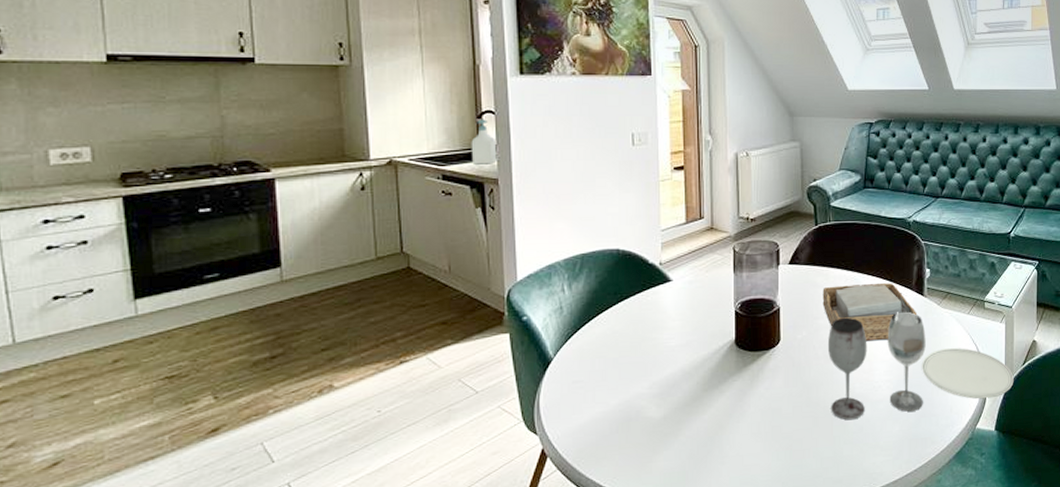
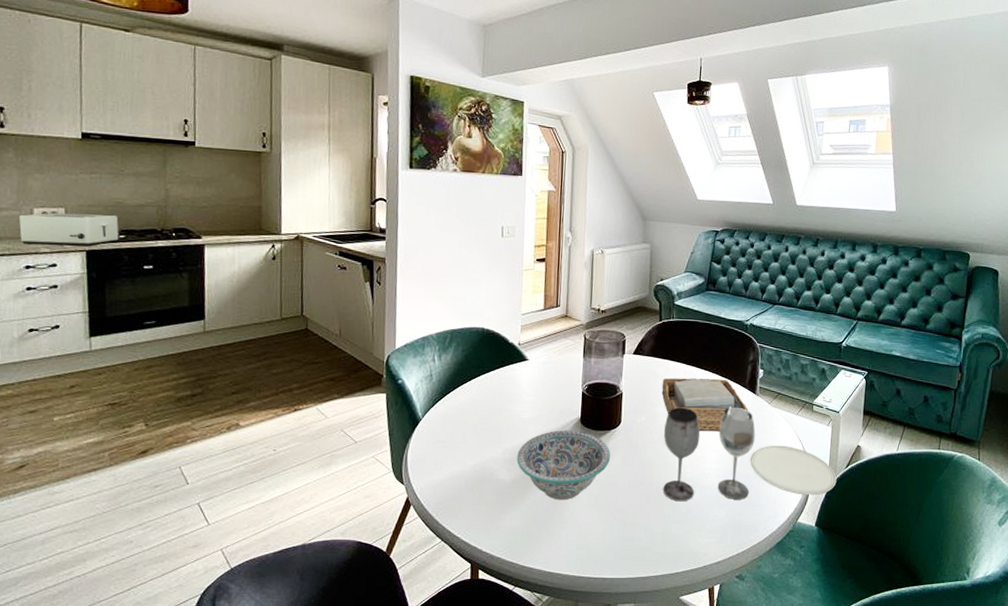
toaster: none [31,150,165,194] -> present [19,213,119,247]
soap bottle: present [471,119,497,165] -> none [364,205,386,245]
decorative bowl: none [666,354,772,433] -> present [517,430,611,500]

